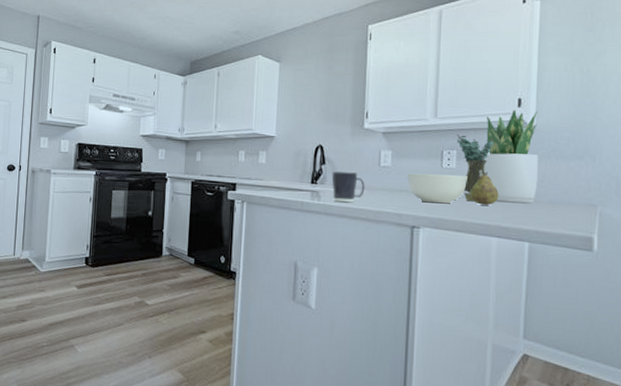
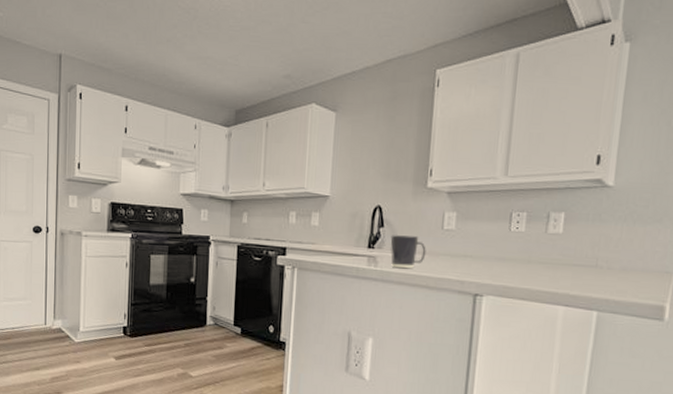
bowl: present [407,173,467,204] -> none [472,237,537,271]
vase: present [457,135,494,202] -> none [528,195,568,268]
fruit: present [469,171,499,205] -> none [538,235,569,272]
planter: present [482,109,538,203] -> none [553,167,617,270]

